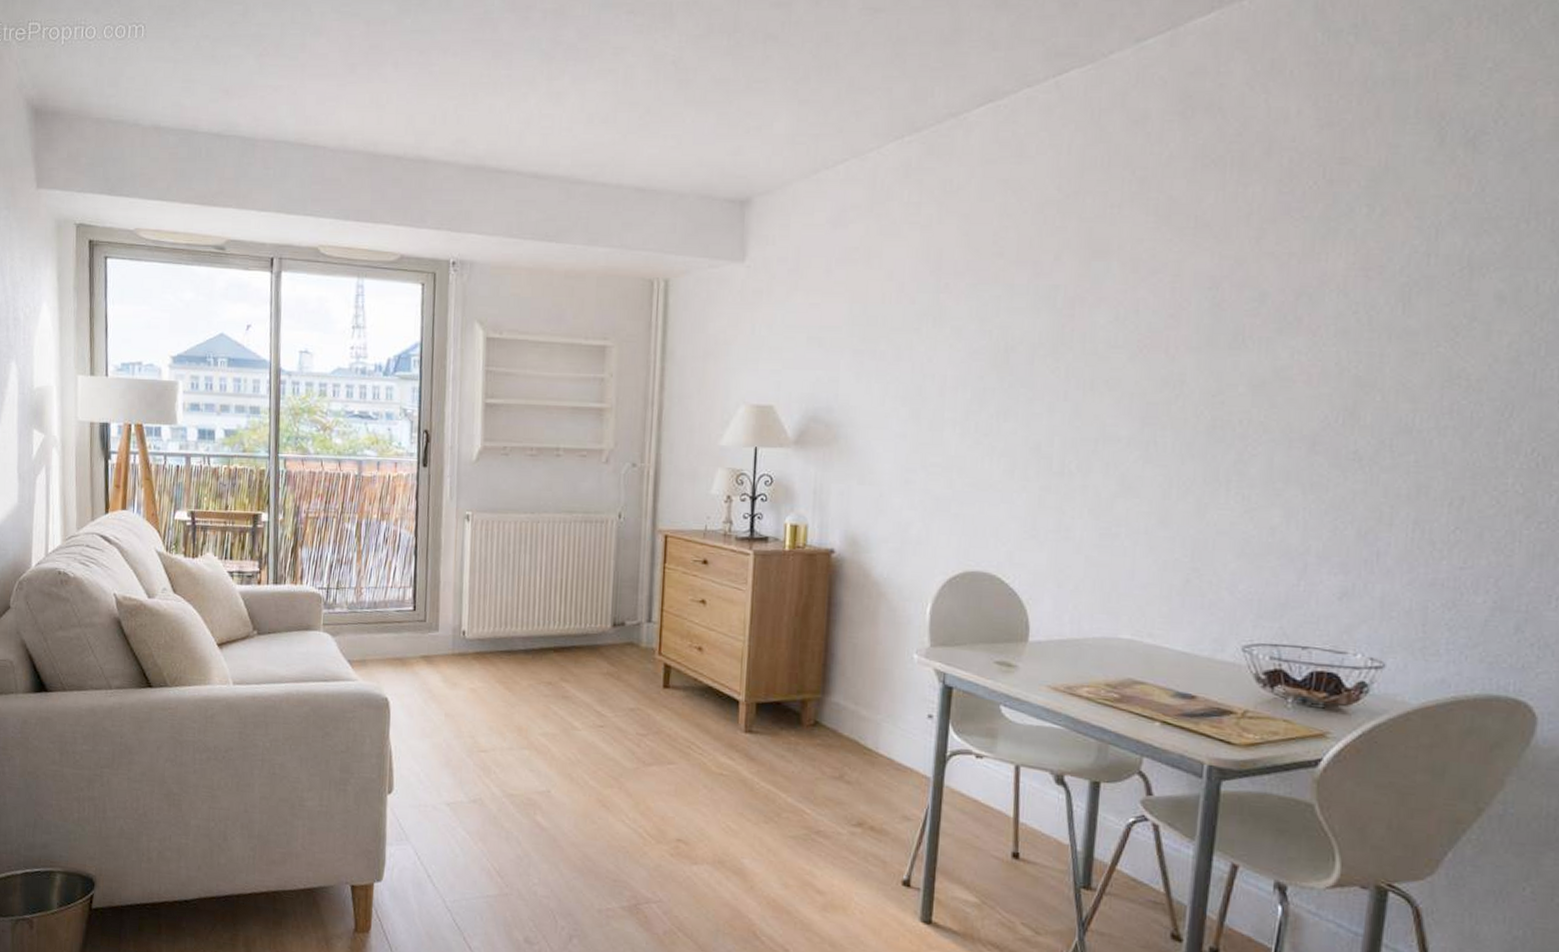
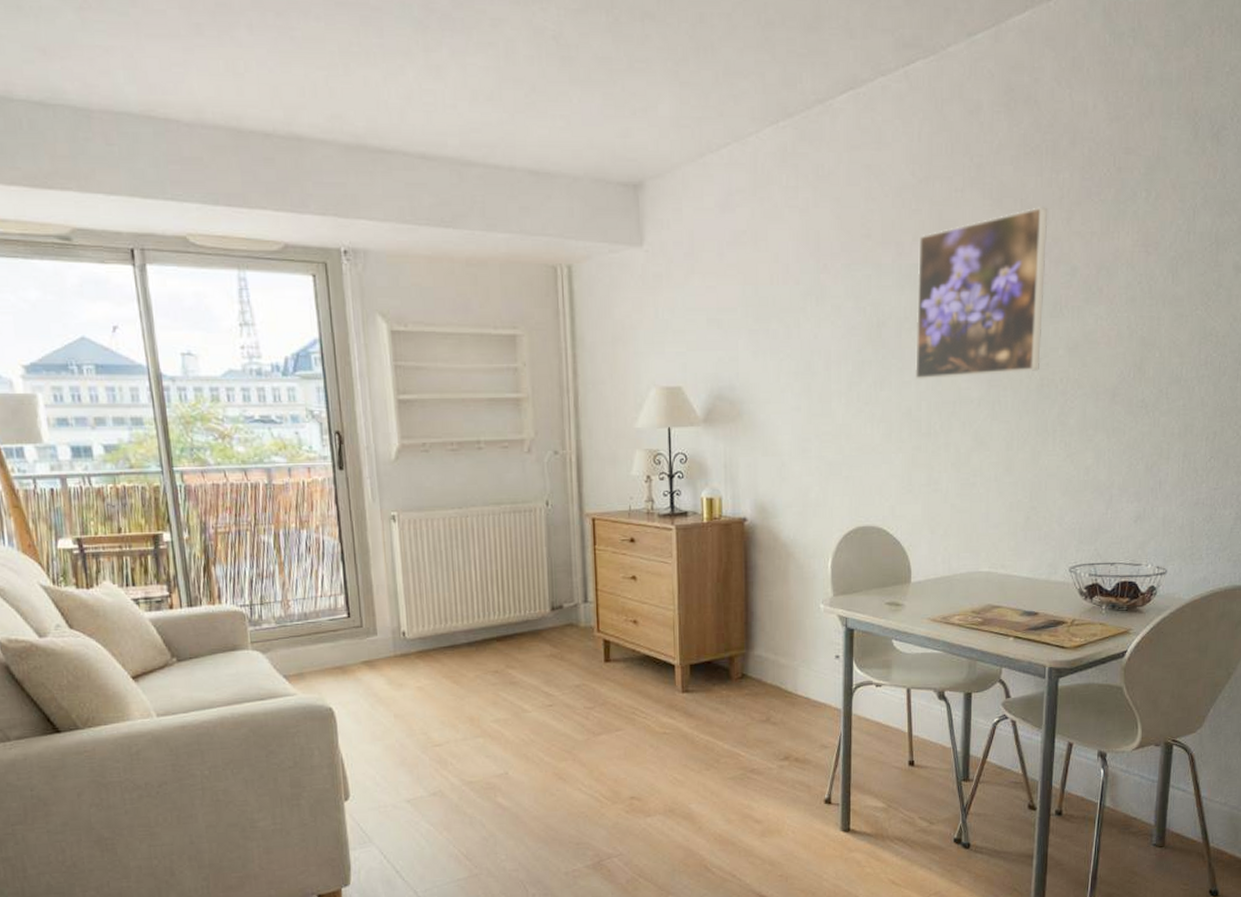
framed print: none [1047,223,1230,413] -> present [914,205,1048,380]

